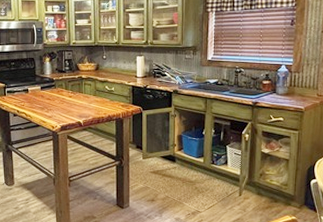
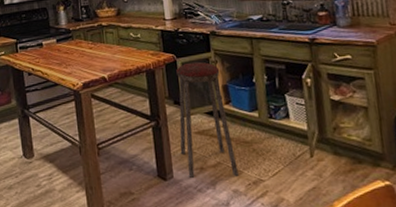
music stool: none [137,114,181,208] -> present [176,61,239,178]

